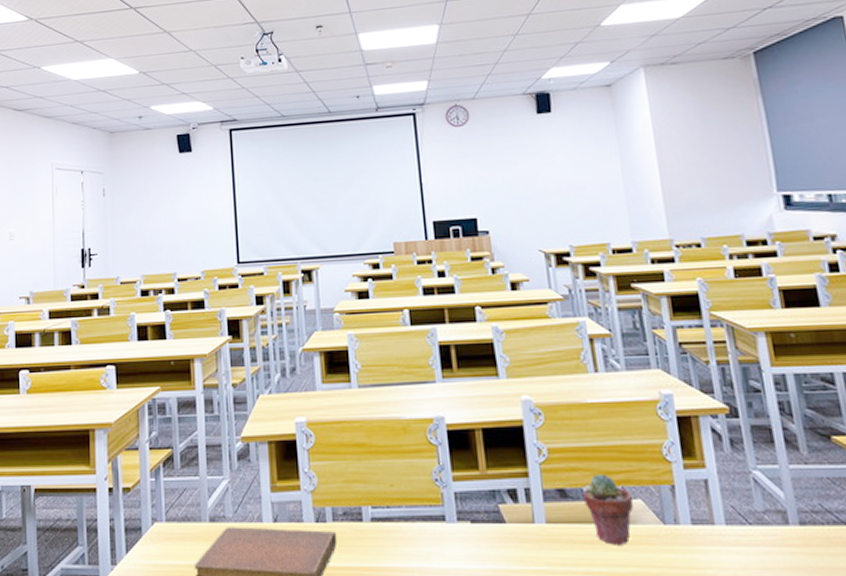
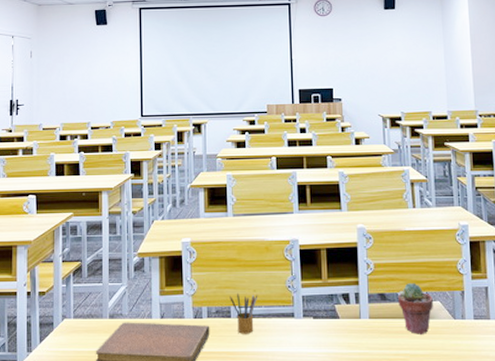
pencil box: none [360,488,397,543] -> present [230,292,258,334]

